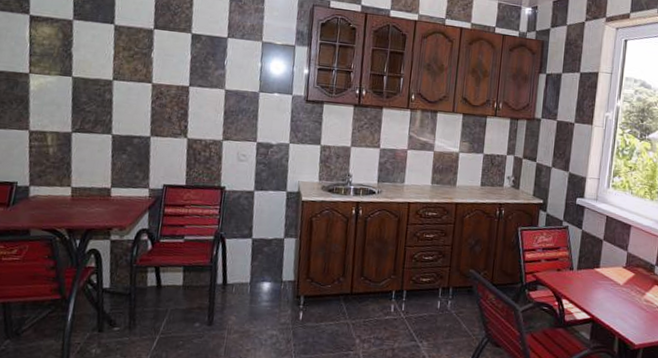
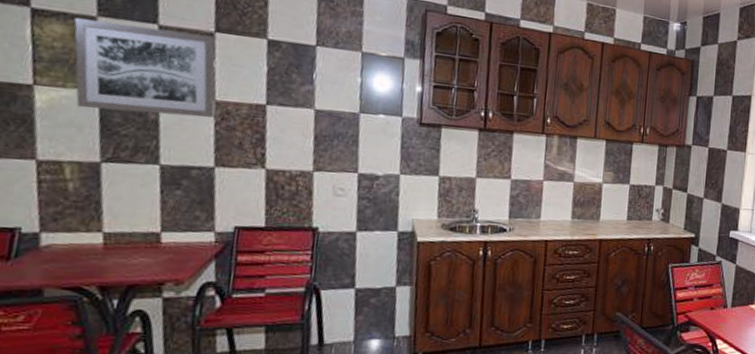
wall art: none [57,21,154,97] -> present [74,18,216,118]

